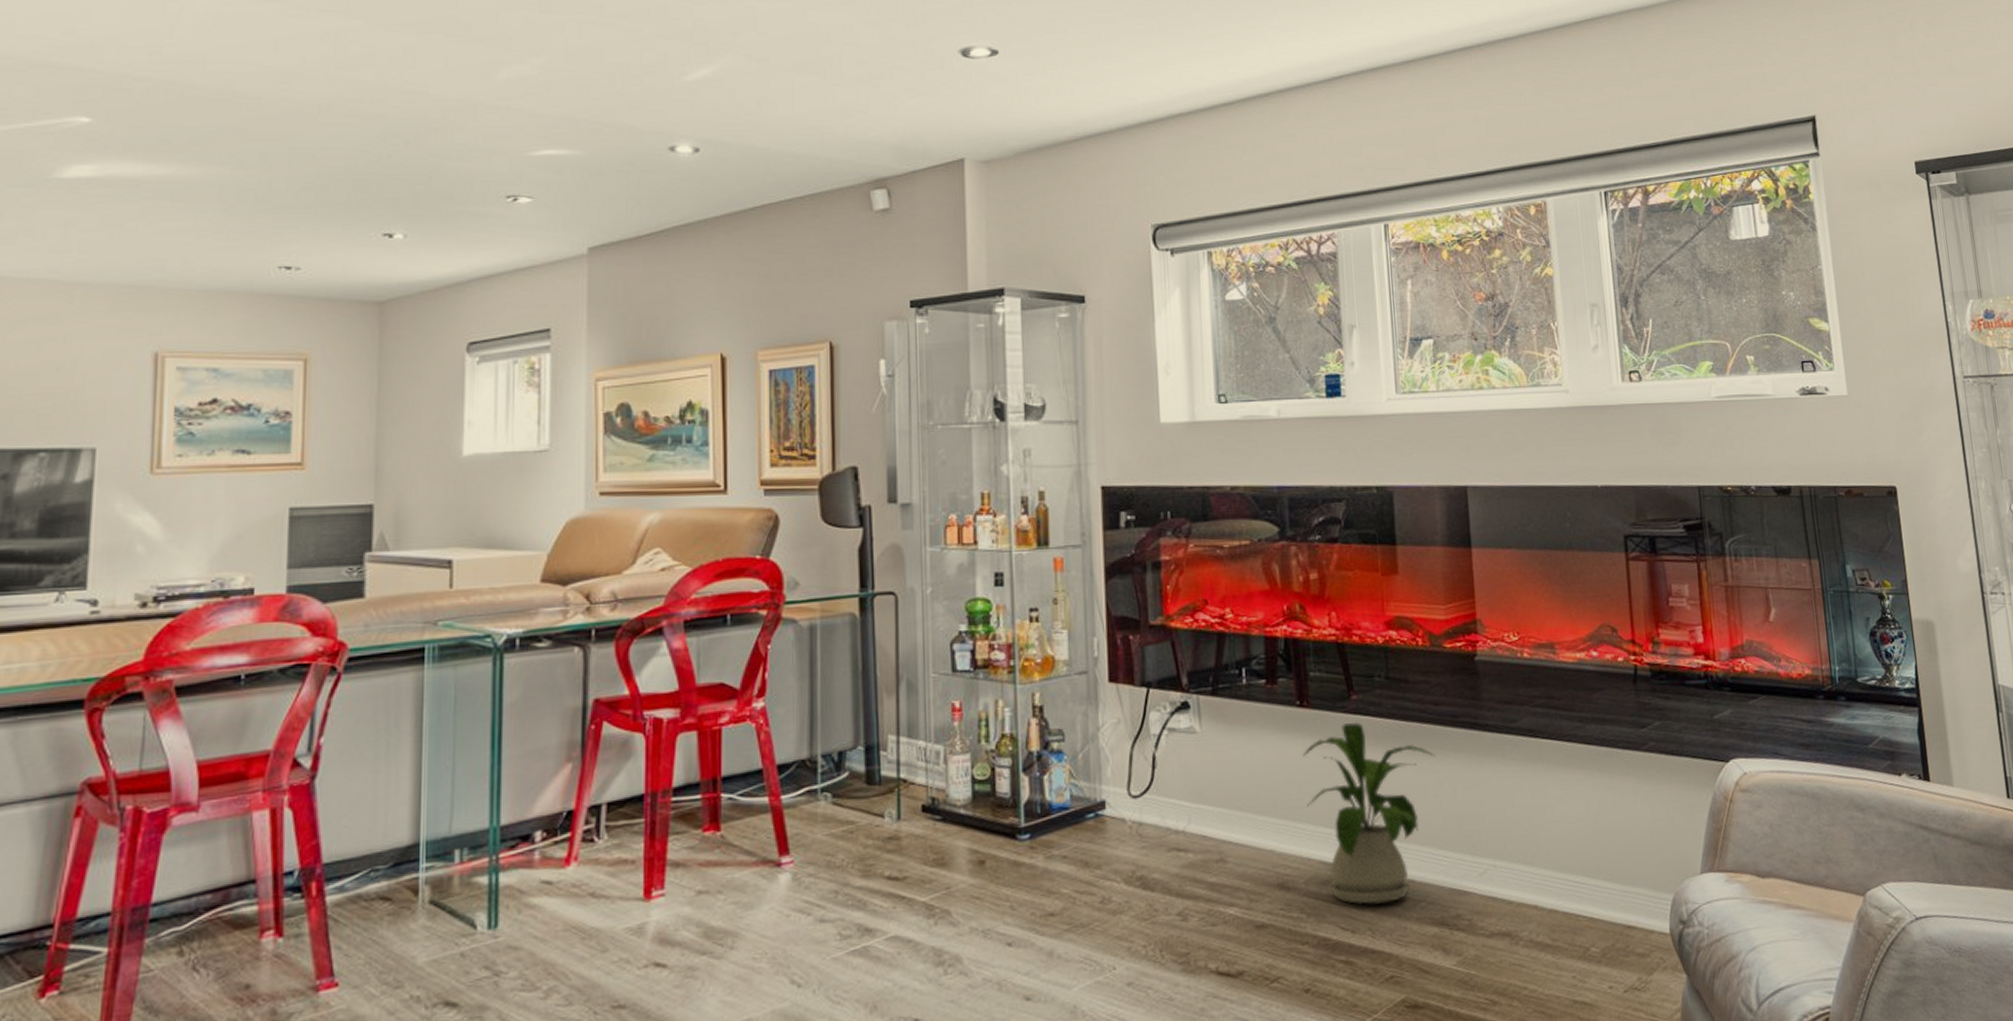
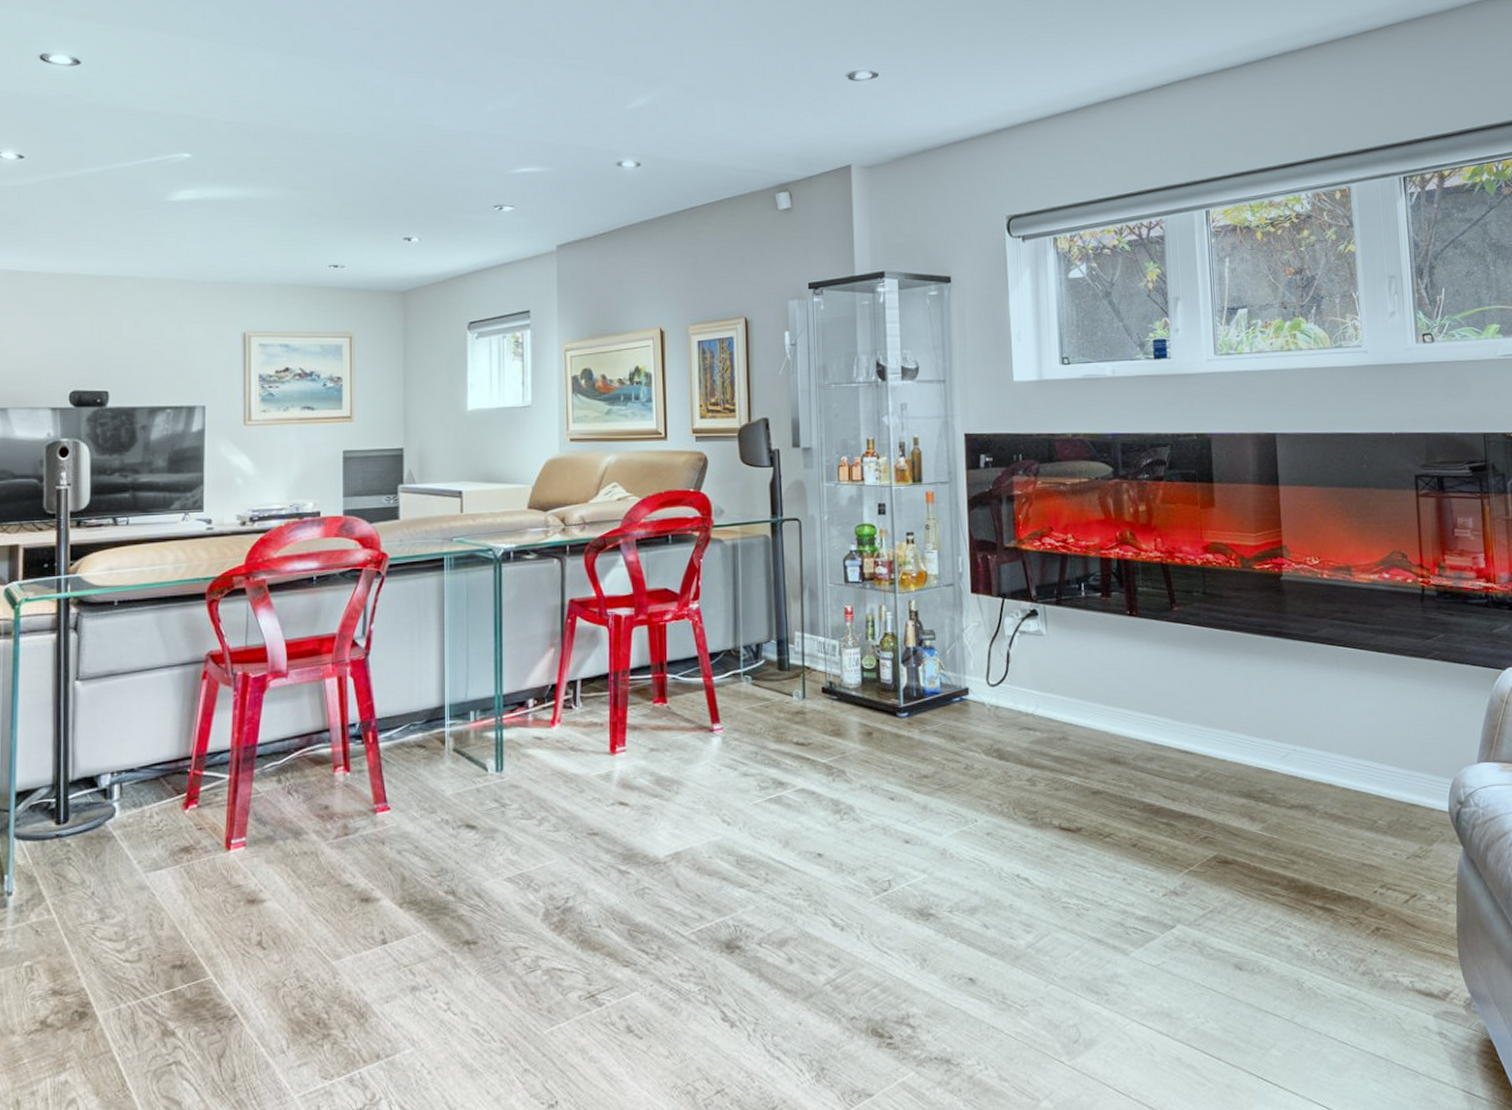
house plant: present [1303,721,1436,905] -> none [1132,629,1246,778]

